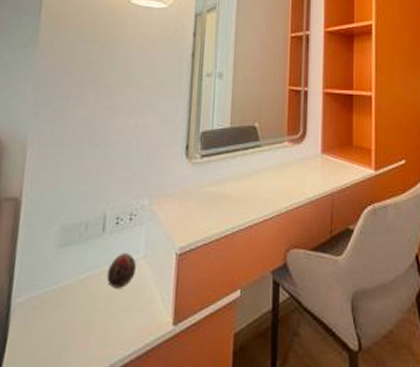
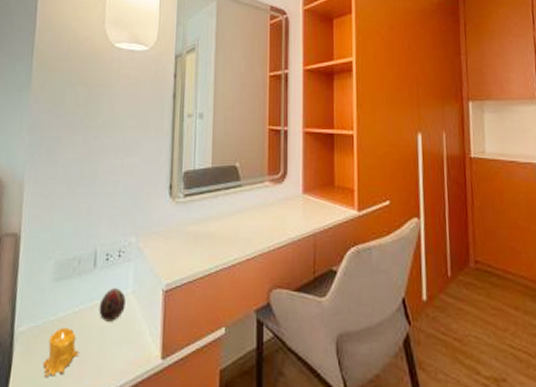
candle: none [42,296,84,350] -> present [42,327,79,377]

